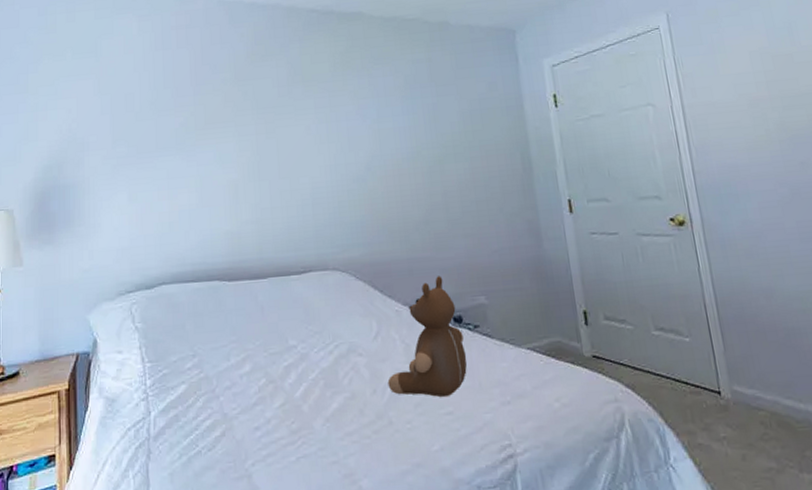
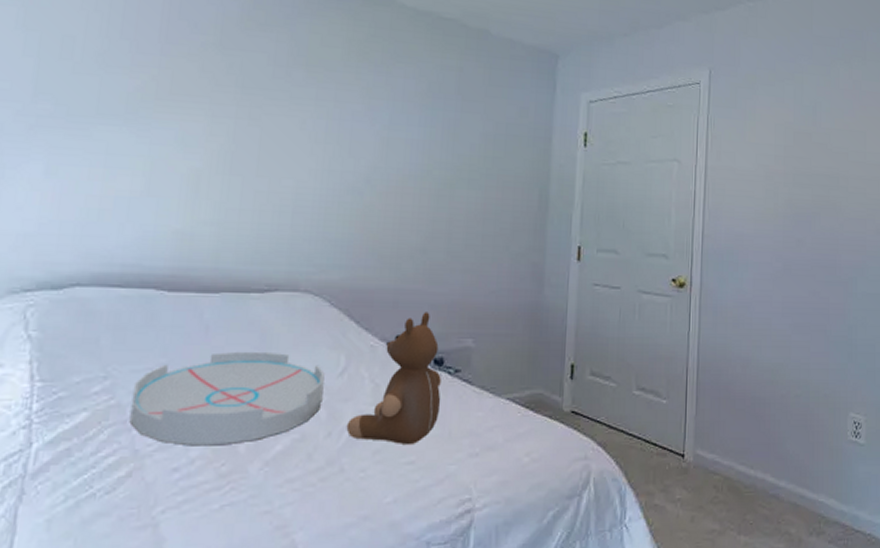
serving tray: none [215,323,364,407] -> present [129,351,325,445]

